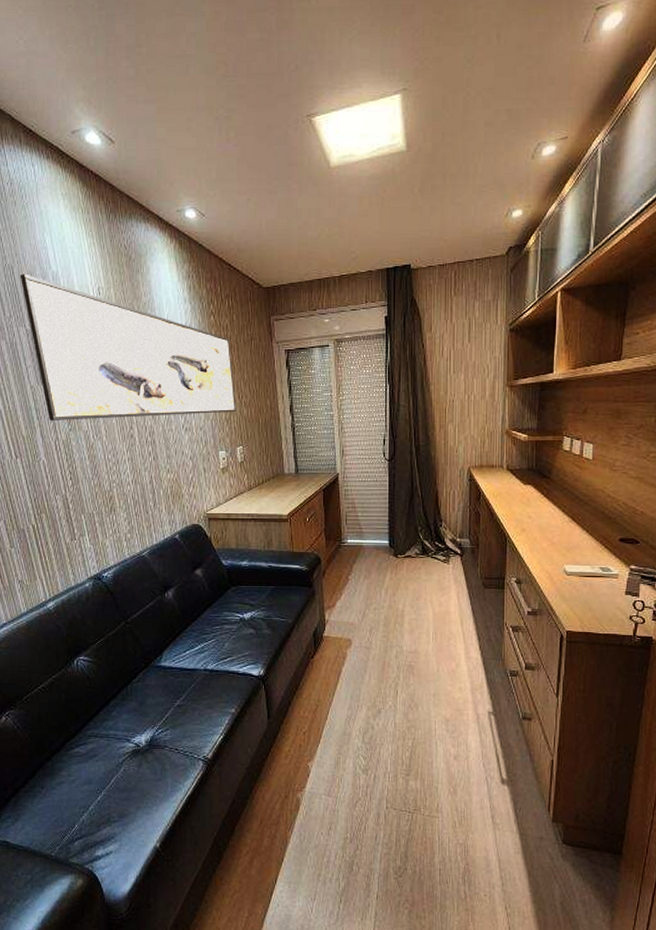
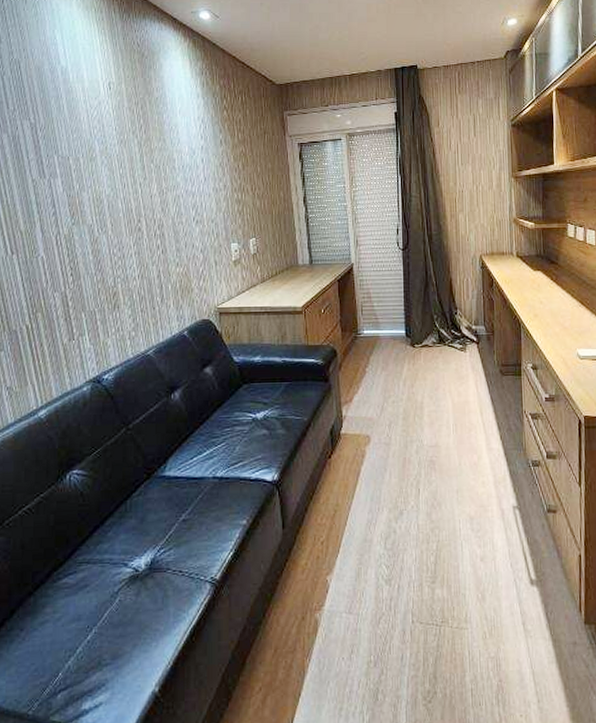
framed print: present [20,274,236,420] -> none [26,68,249,214]

